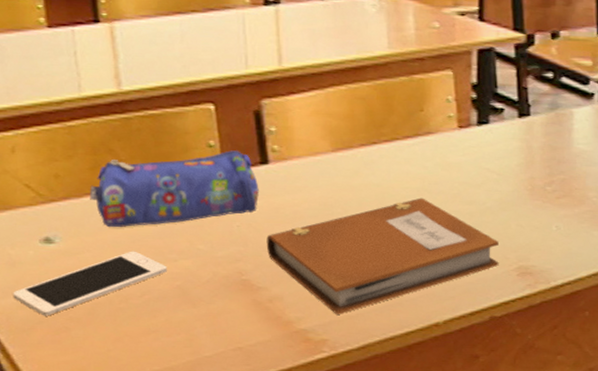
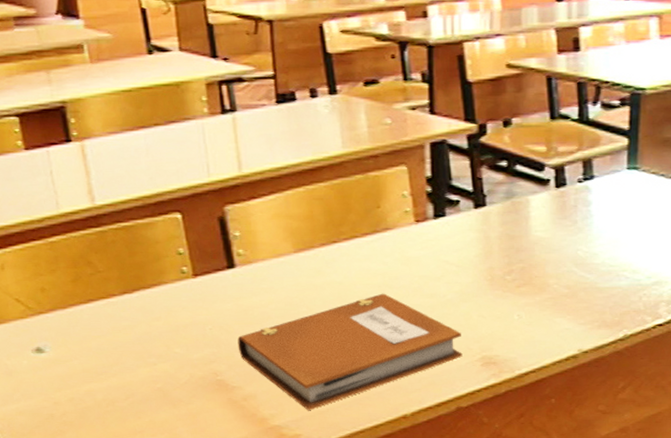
cell phone: present [13,251,167,316] -> none [12,357,148,421]
pencil case: present [89,150,259,228] -> none [72,257,228,336]

